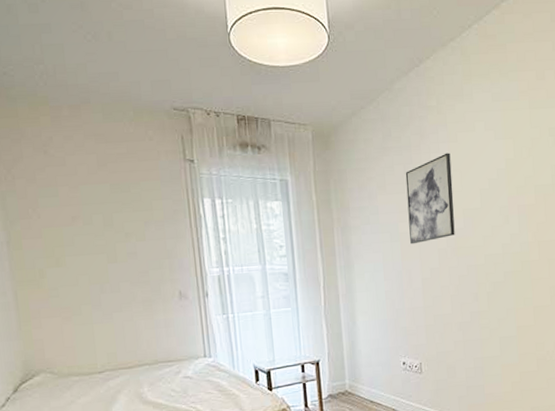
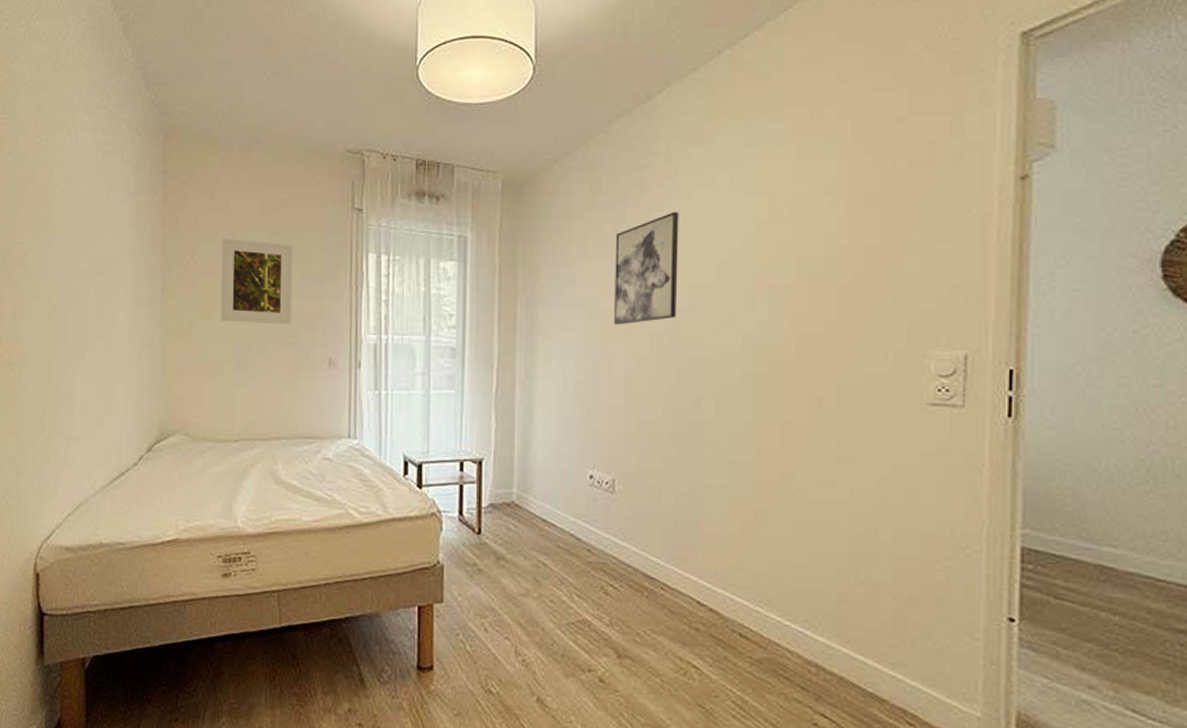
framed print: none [62,191,141,268] -> present [220,238,294,324]

